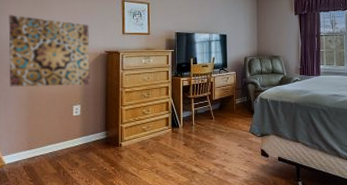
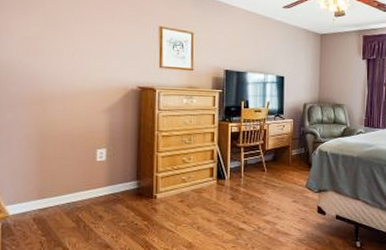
wall art: present [8,15,90,87] -> none [11,34,119,126]

